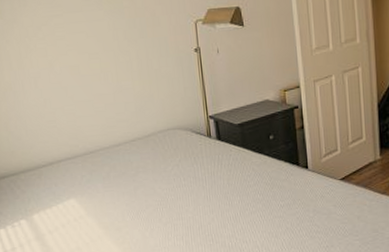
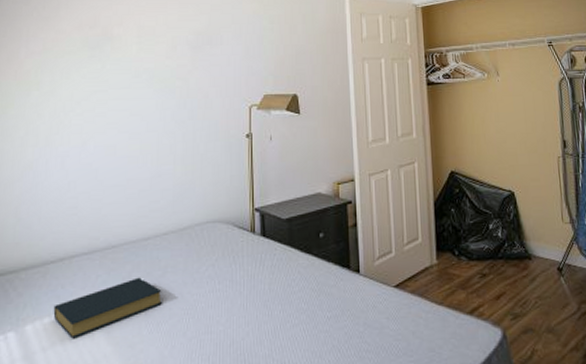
hardback book: none [51,176,139,224] -> present [53,277,163,339]

